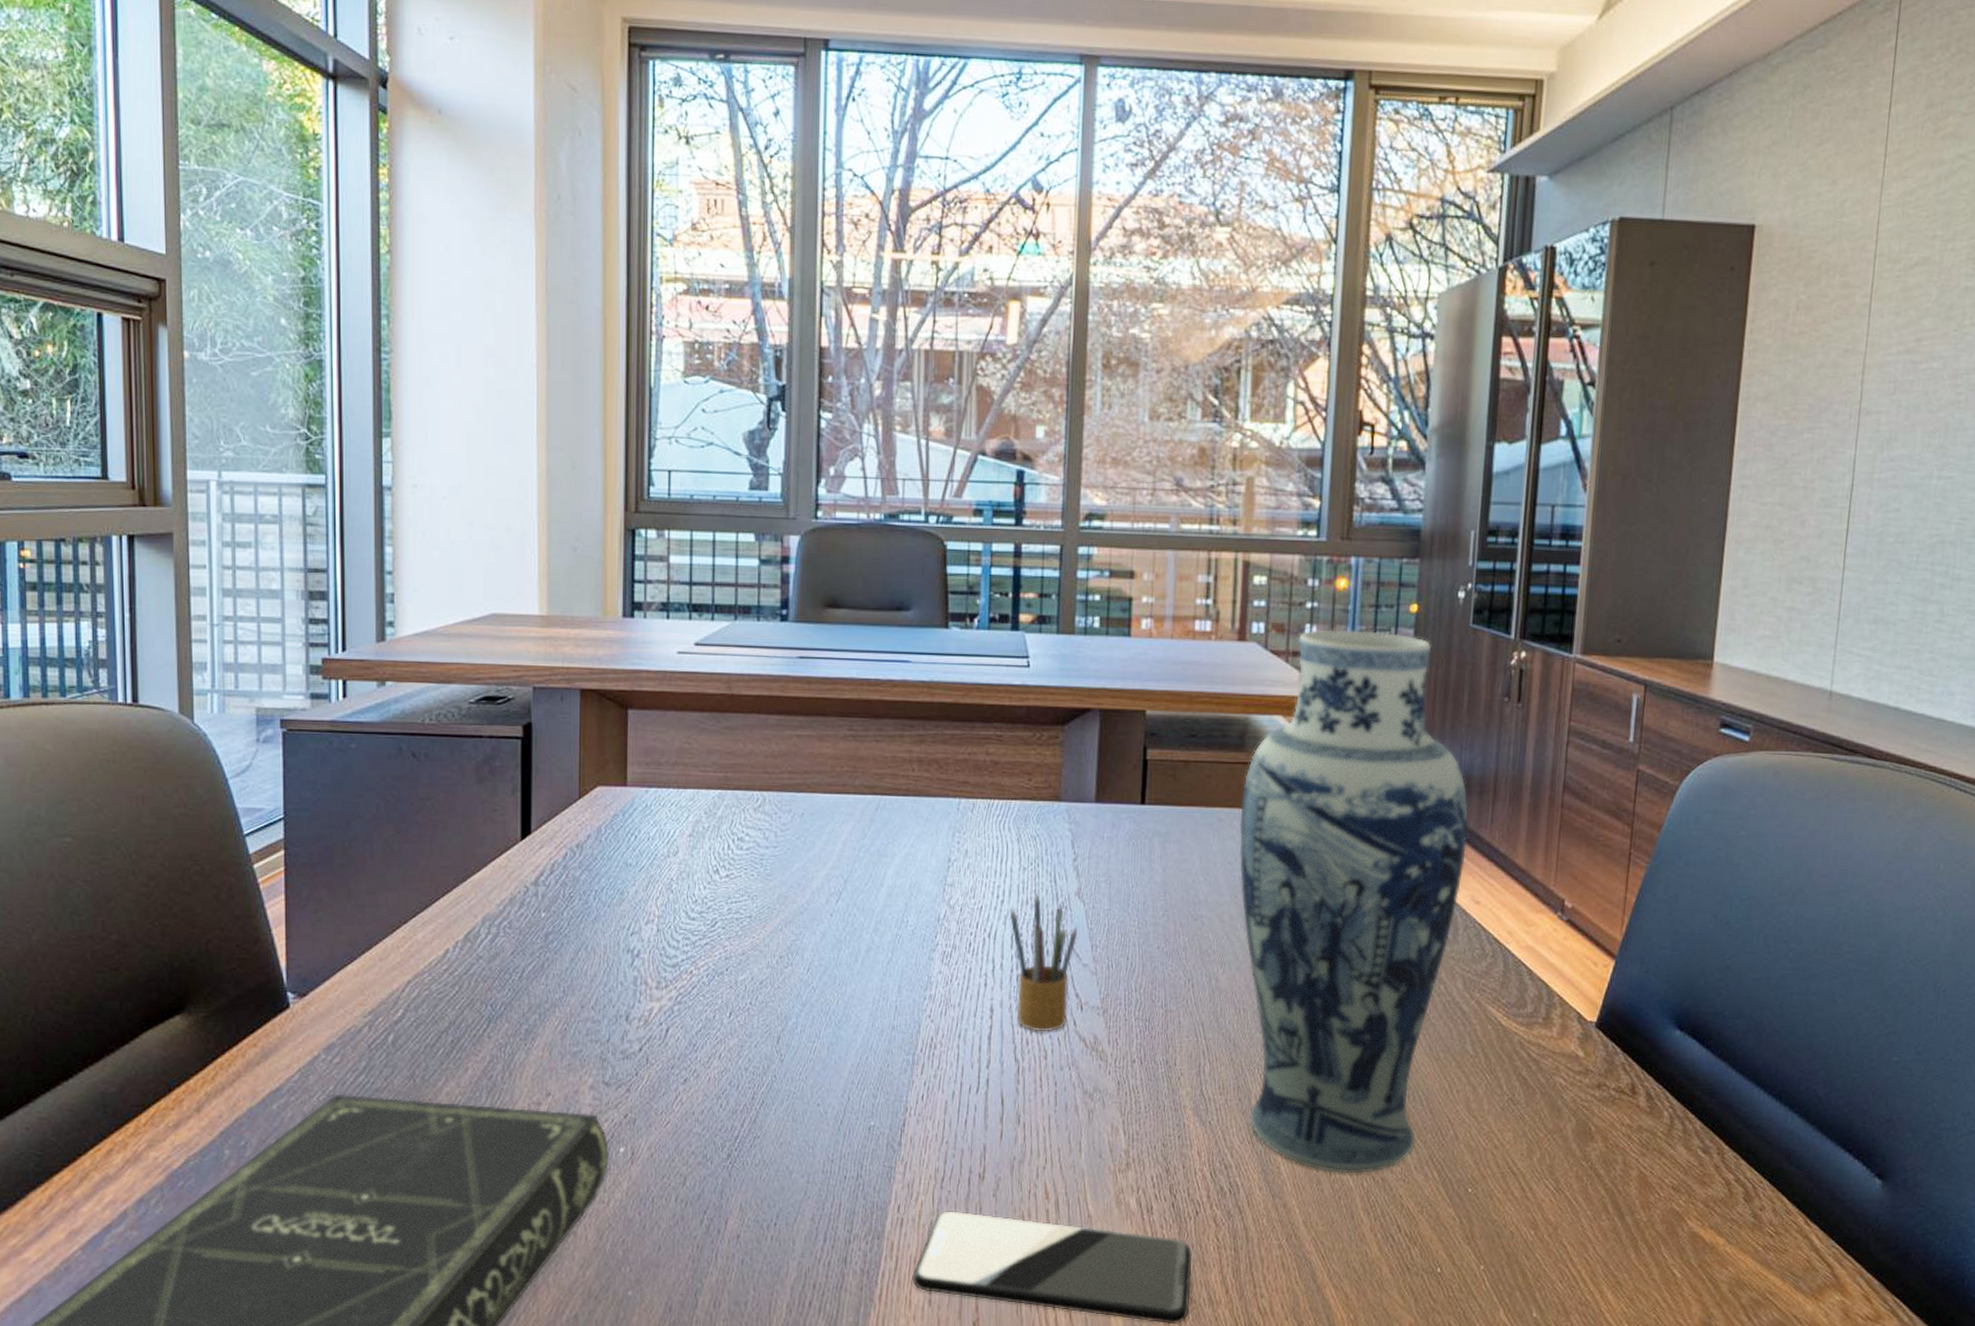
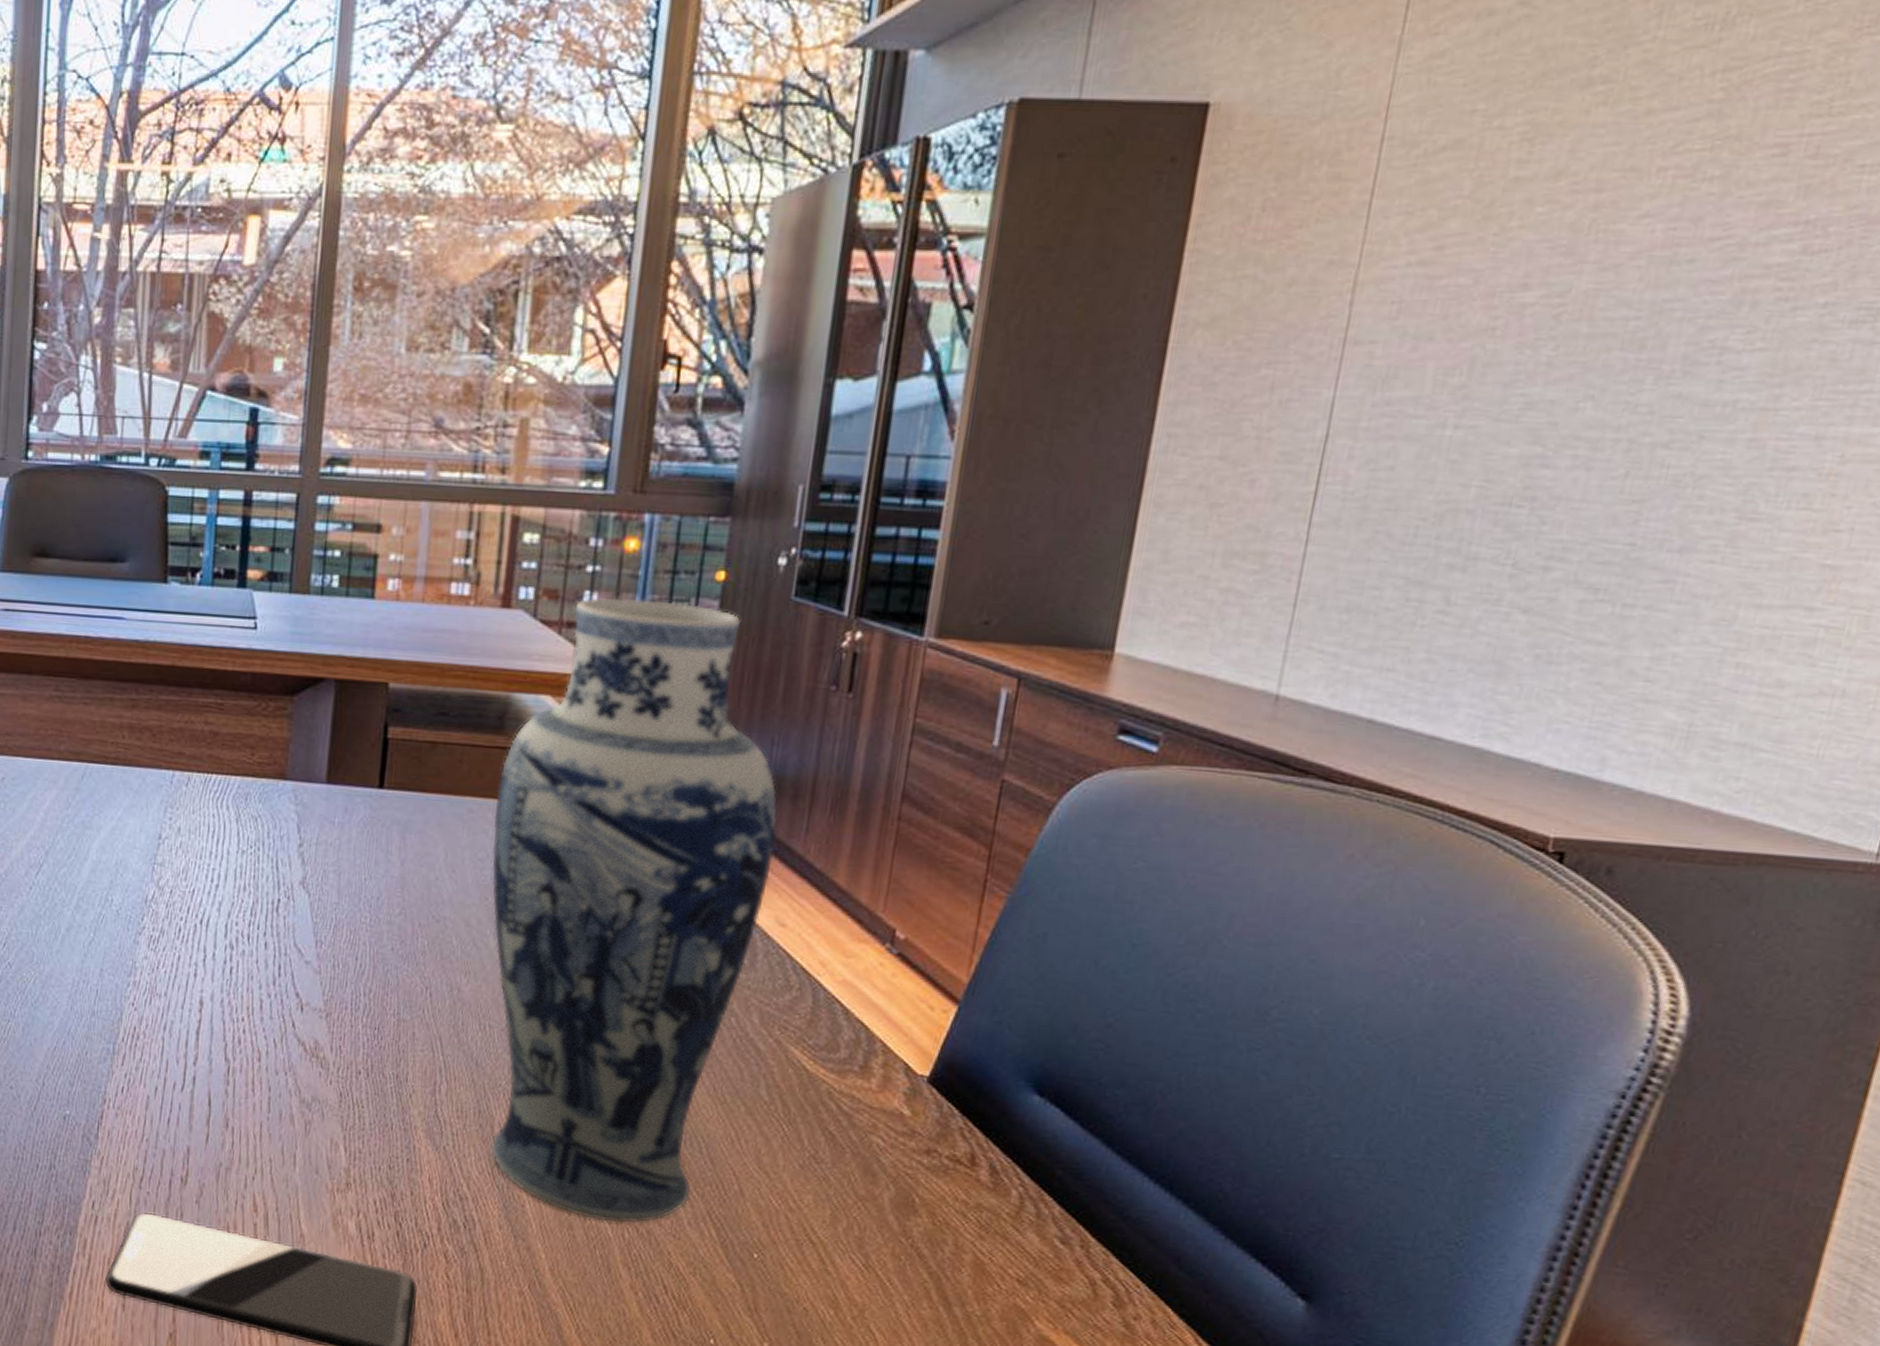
pencil box: present [1009,893,1078,1032] -> none [224,879,301,1033]

